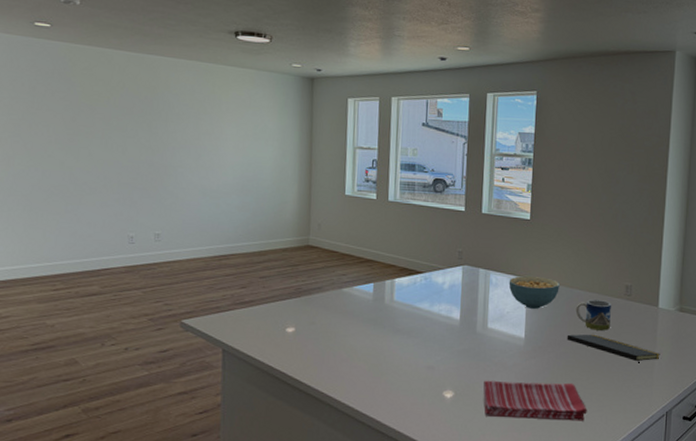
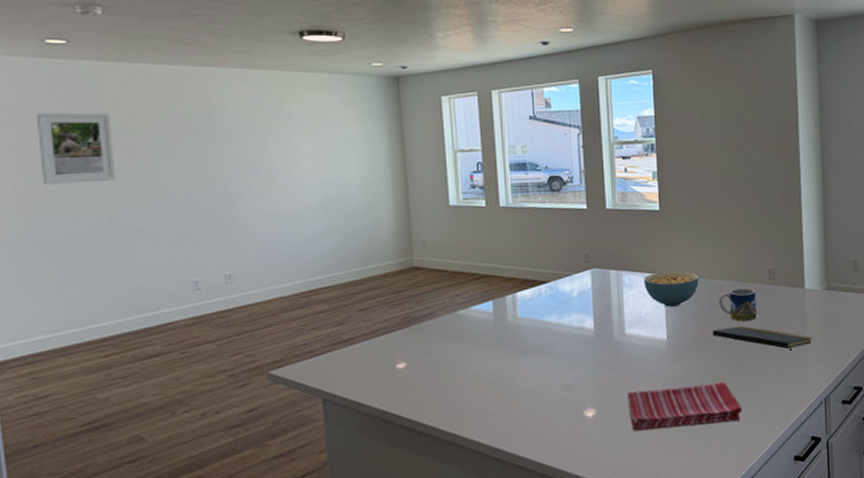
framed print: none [21,82,79,144] -> present [36,112,116,184]

